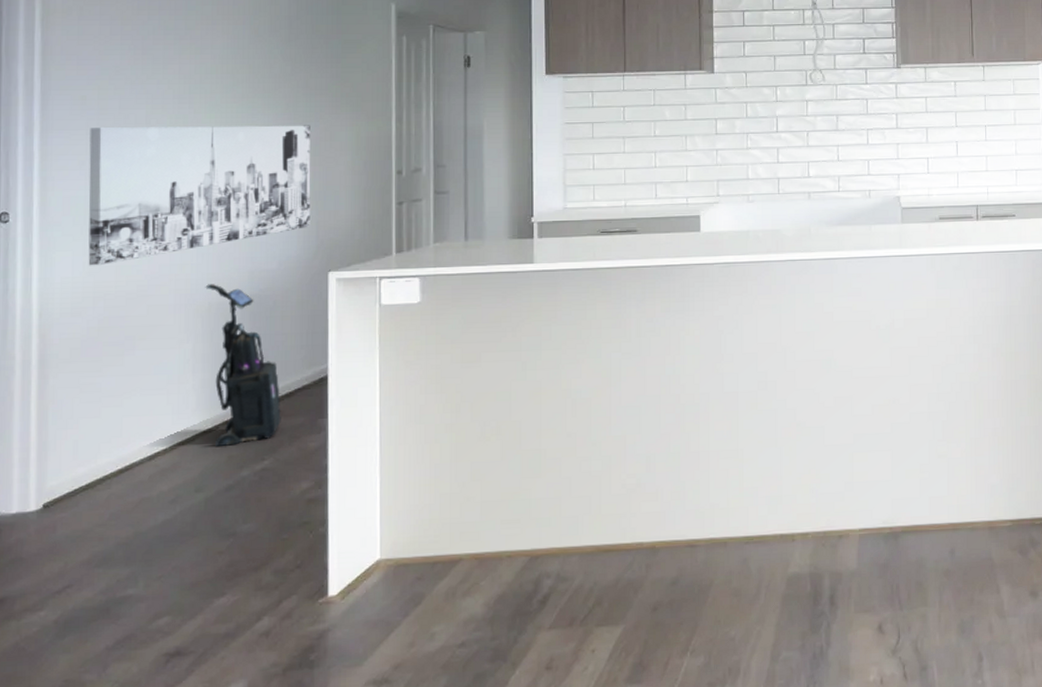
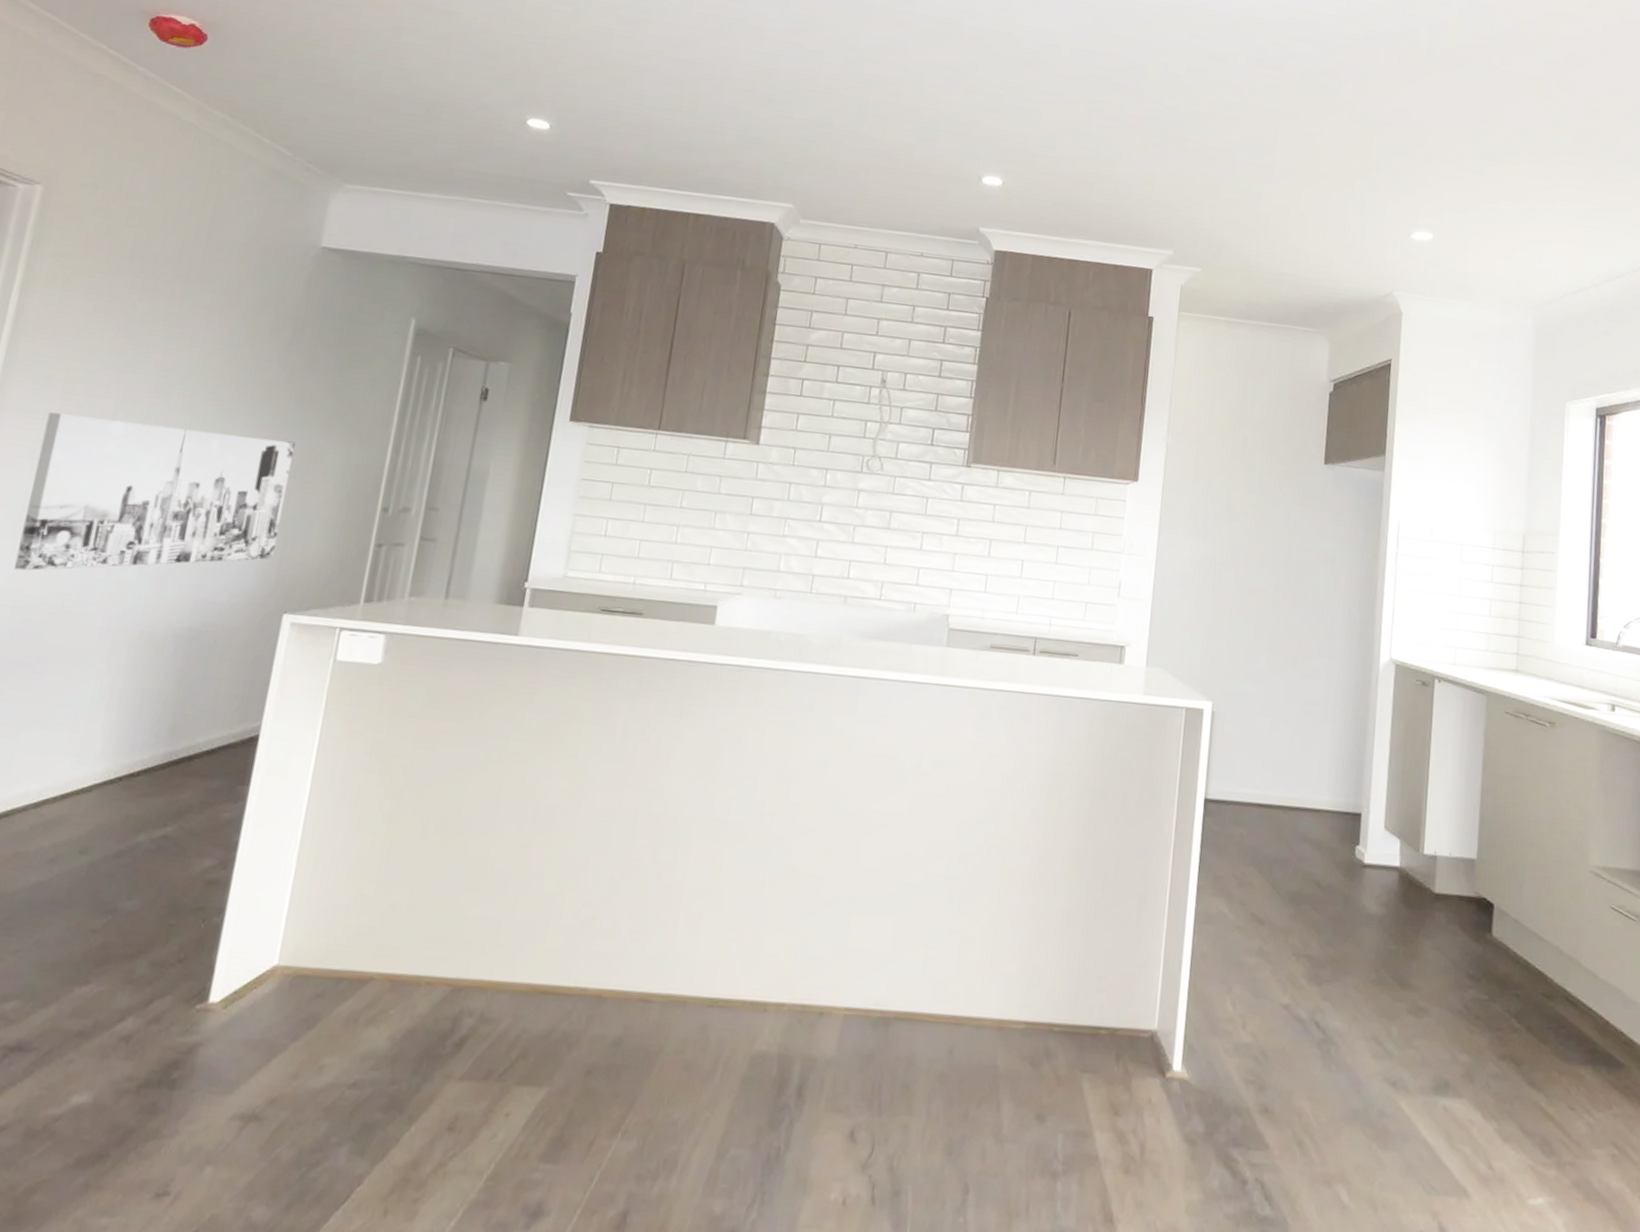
vacuum cleaner: present [205,284,281,446] -> none [114,609,204,804]

